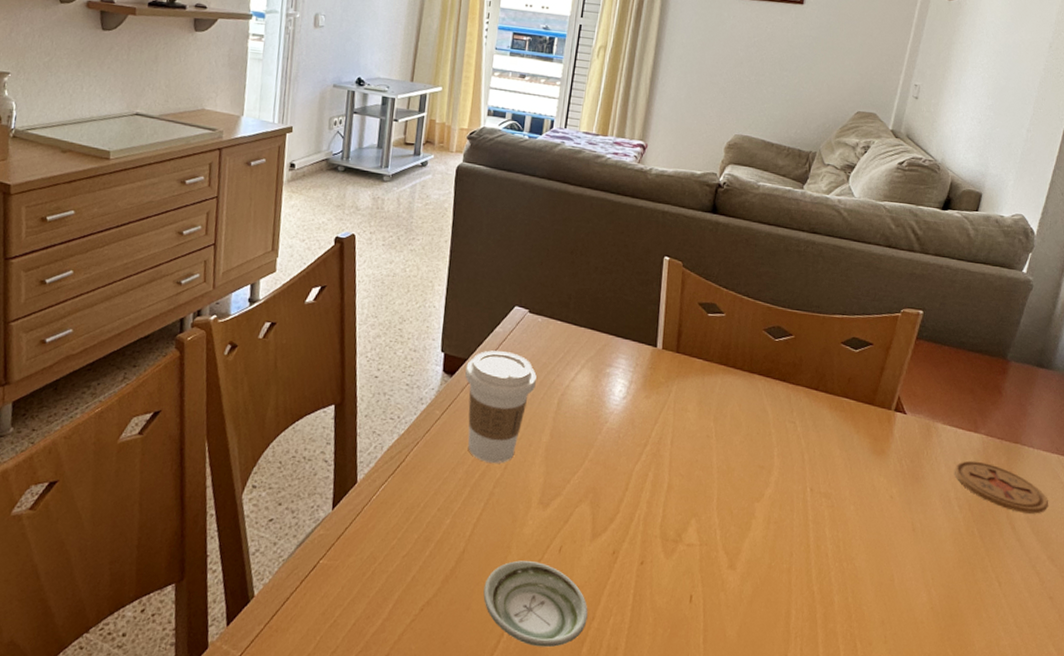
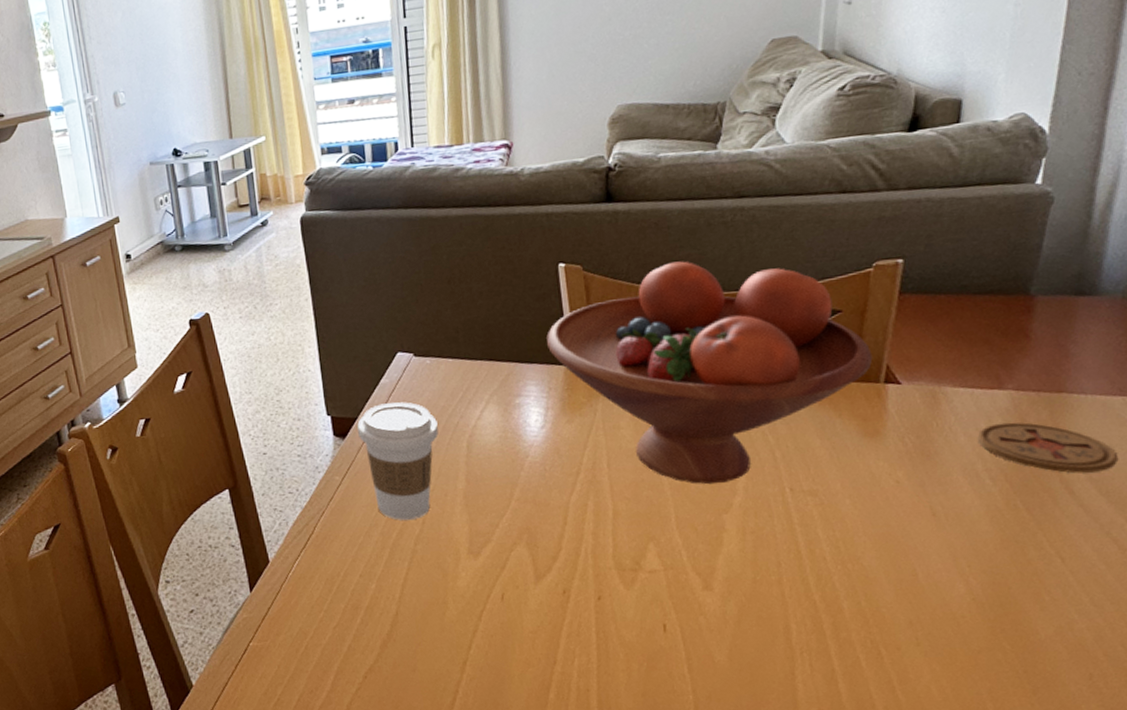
saucer: present [483,560,588,648] -> none [426,613,549,699]
fruit bowl: none [642,275,890,475] -> present [546,261,873,485]

